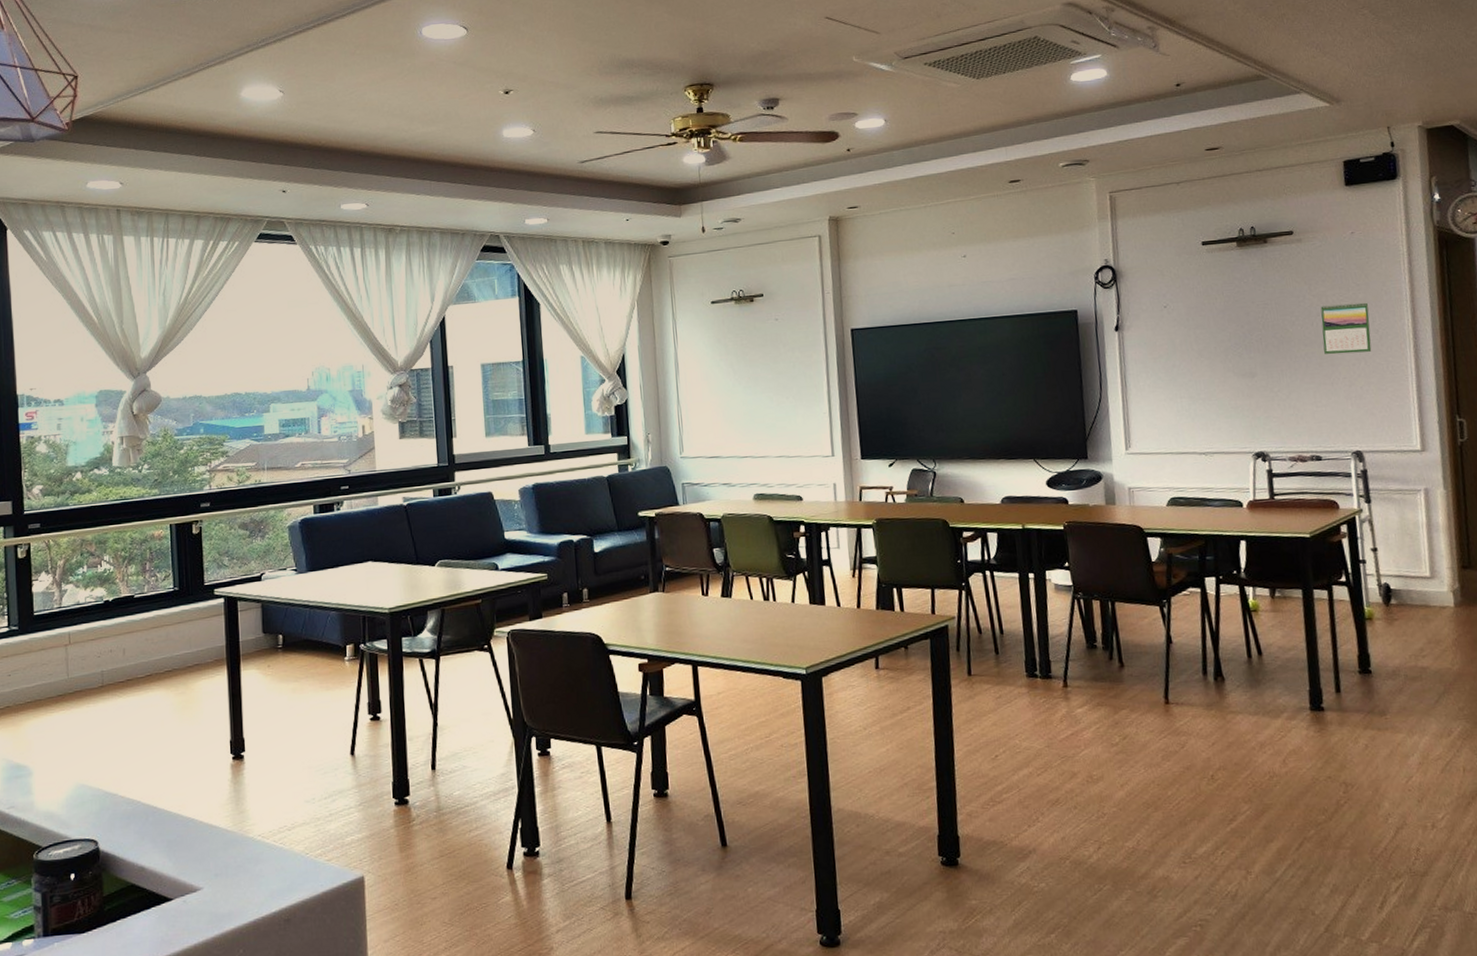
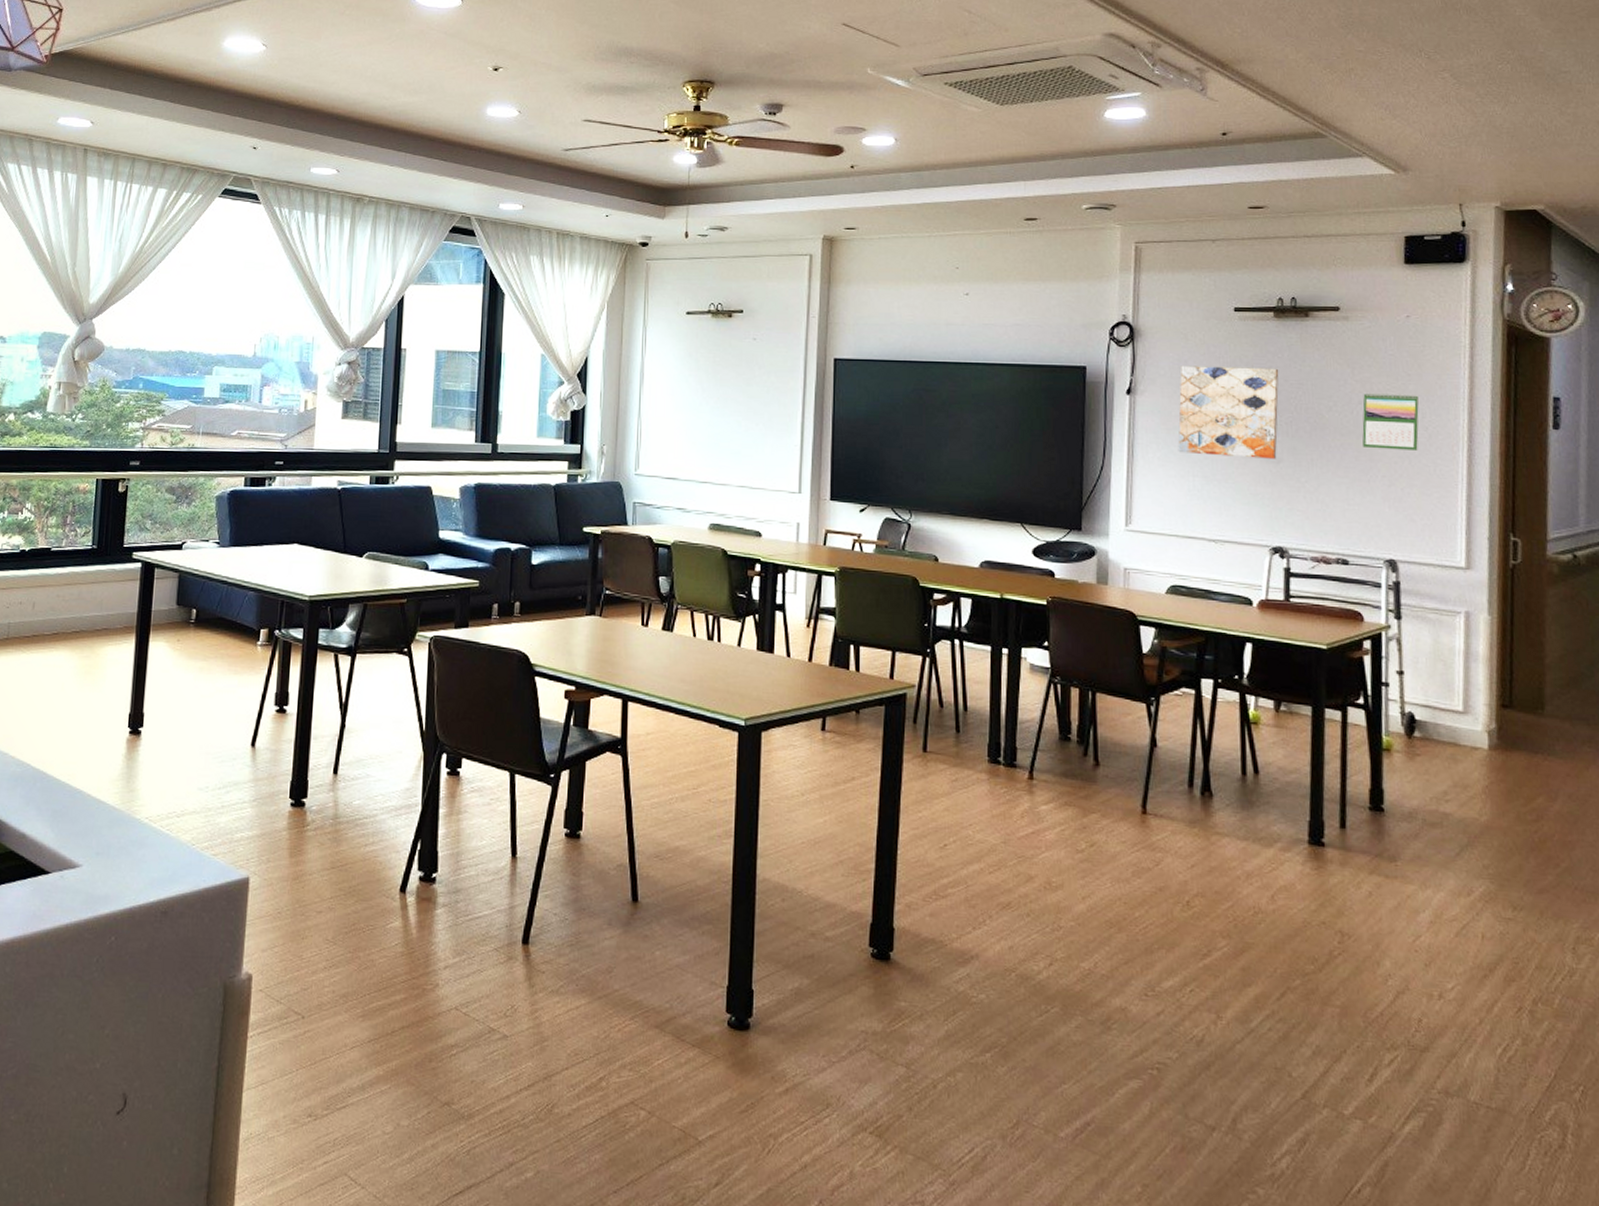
wall art: none [1160,292,1251,379] -> present [1178,365,1279,459]

